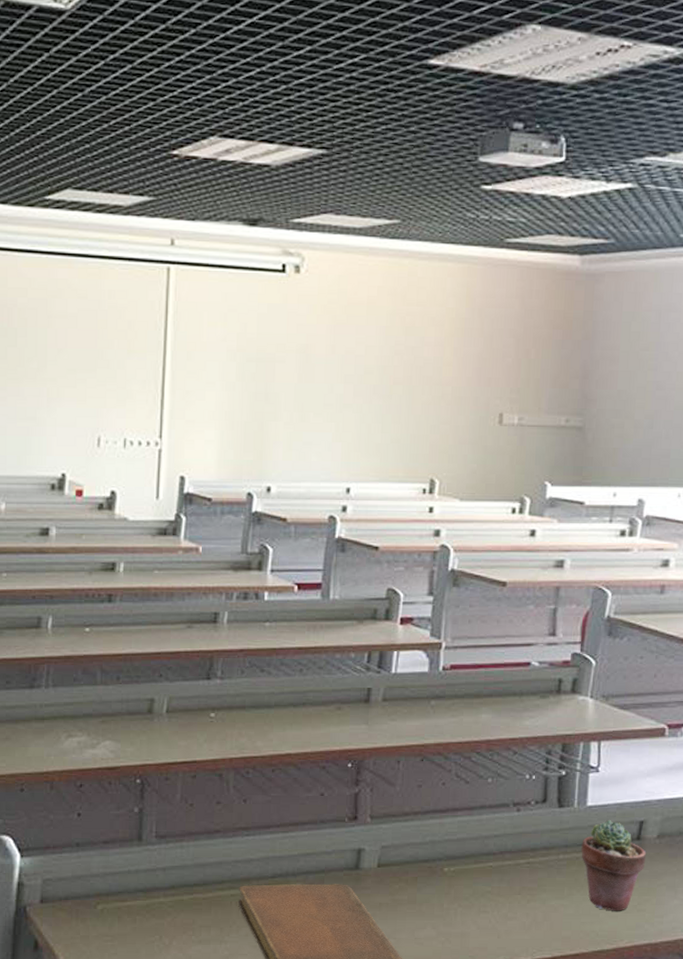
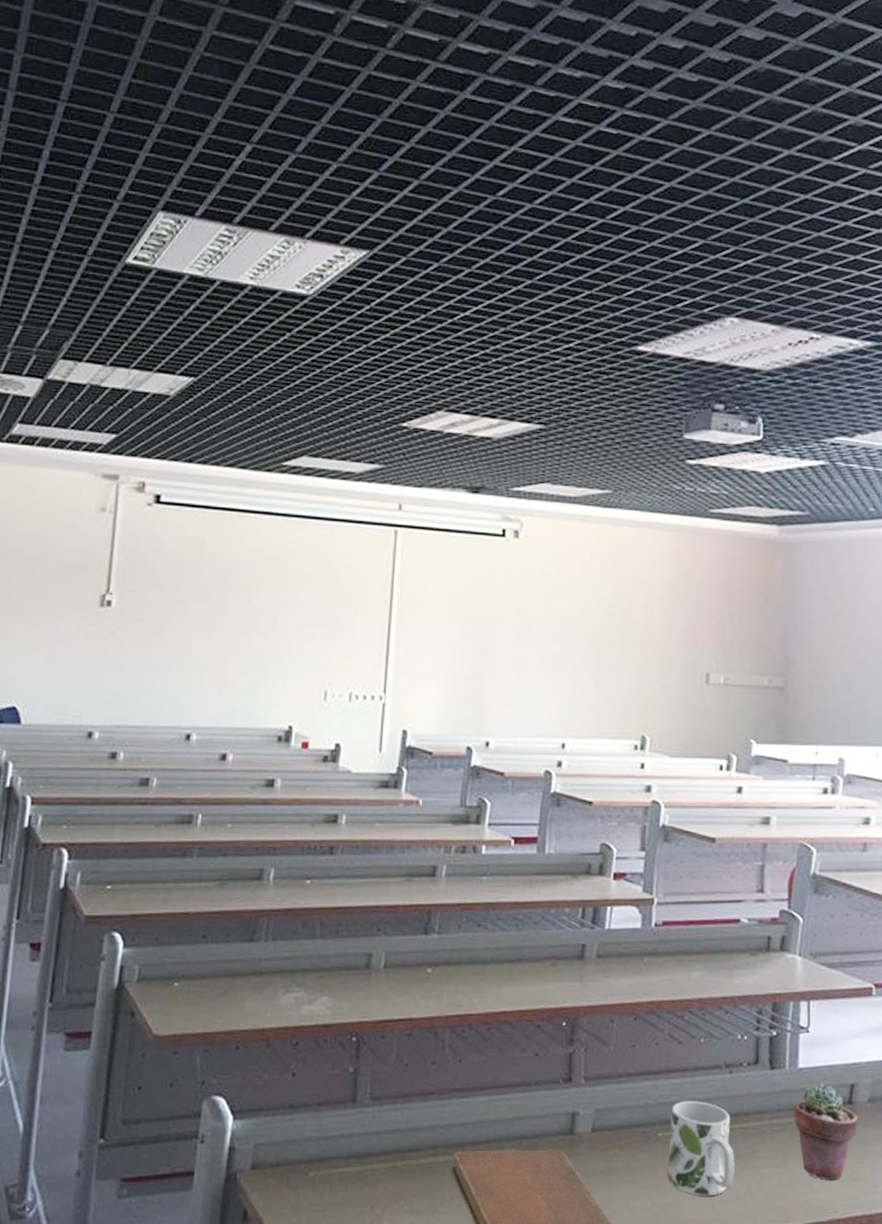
mug: none [453,838,521,927] -> present [667,1101,735,1196]

